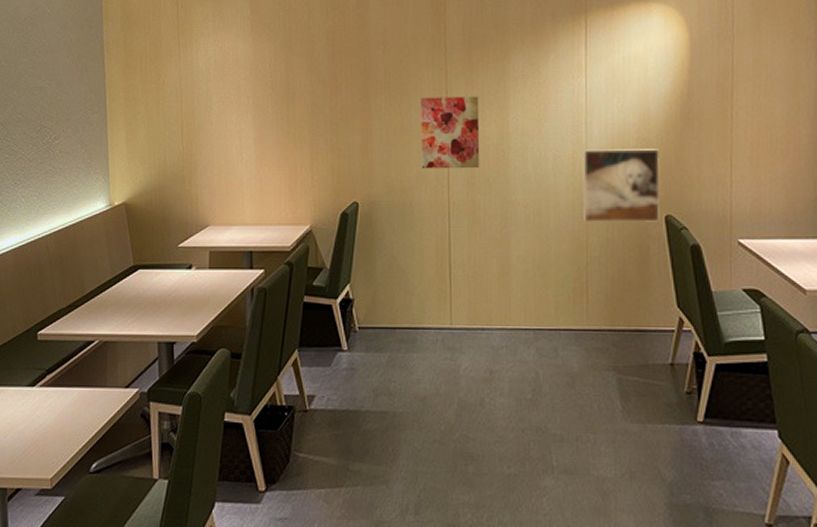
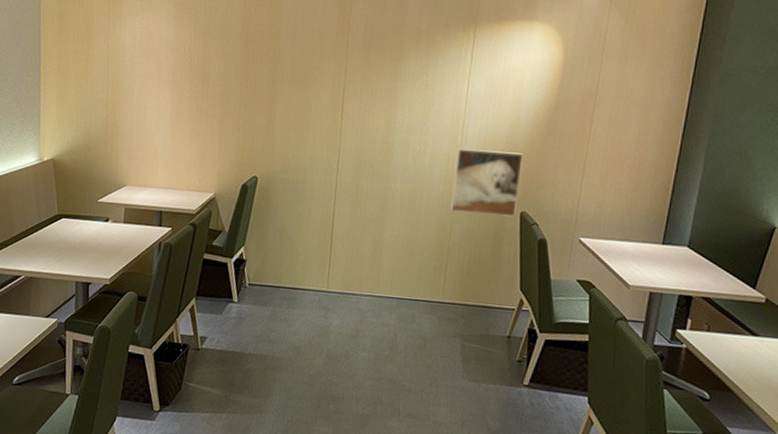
wall art: present [421,96,480,169] -> none [315,89,372,157]

